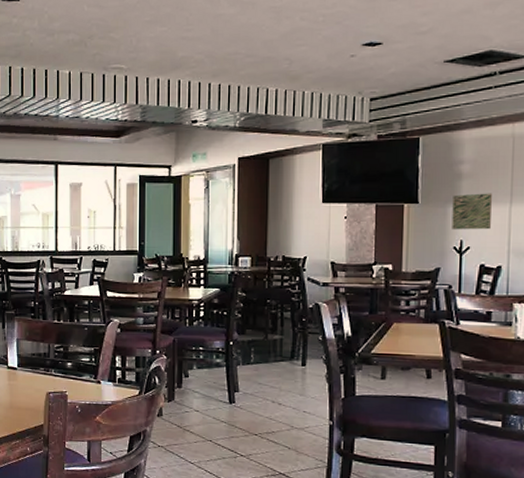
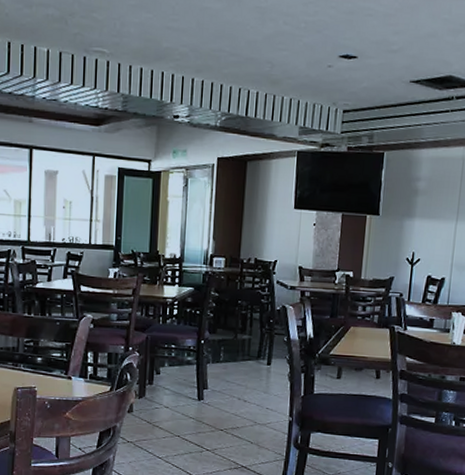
wall art: present [452,193,492,230] -> none [406,209,442,244]

